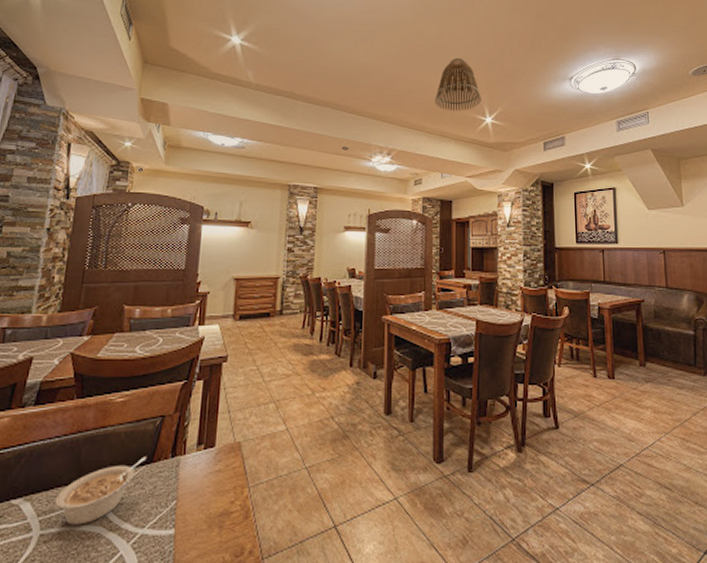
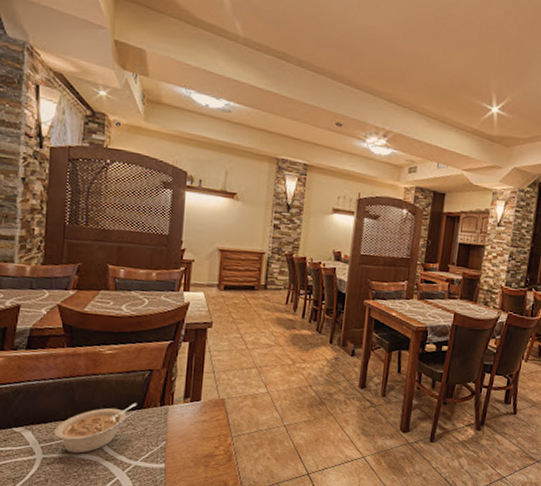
lamp shade: present [435,58,481,111] -> none [440,32,491,96]

